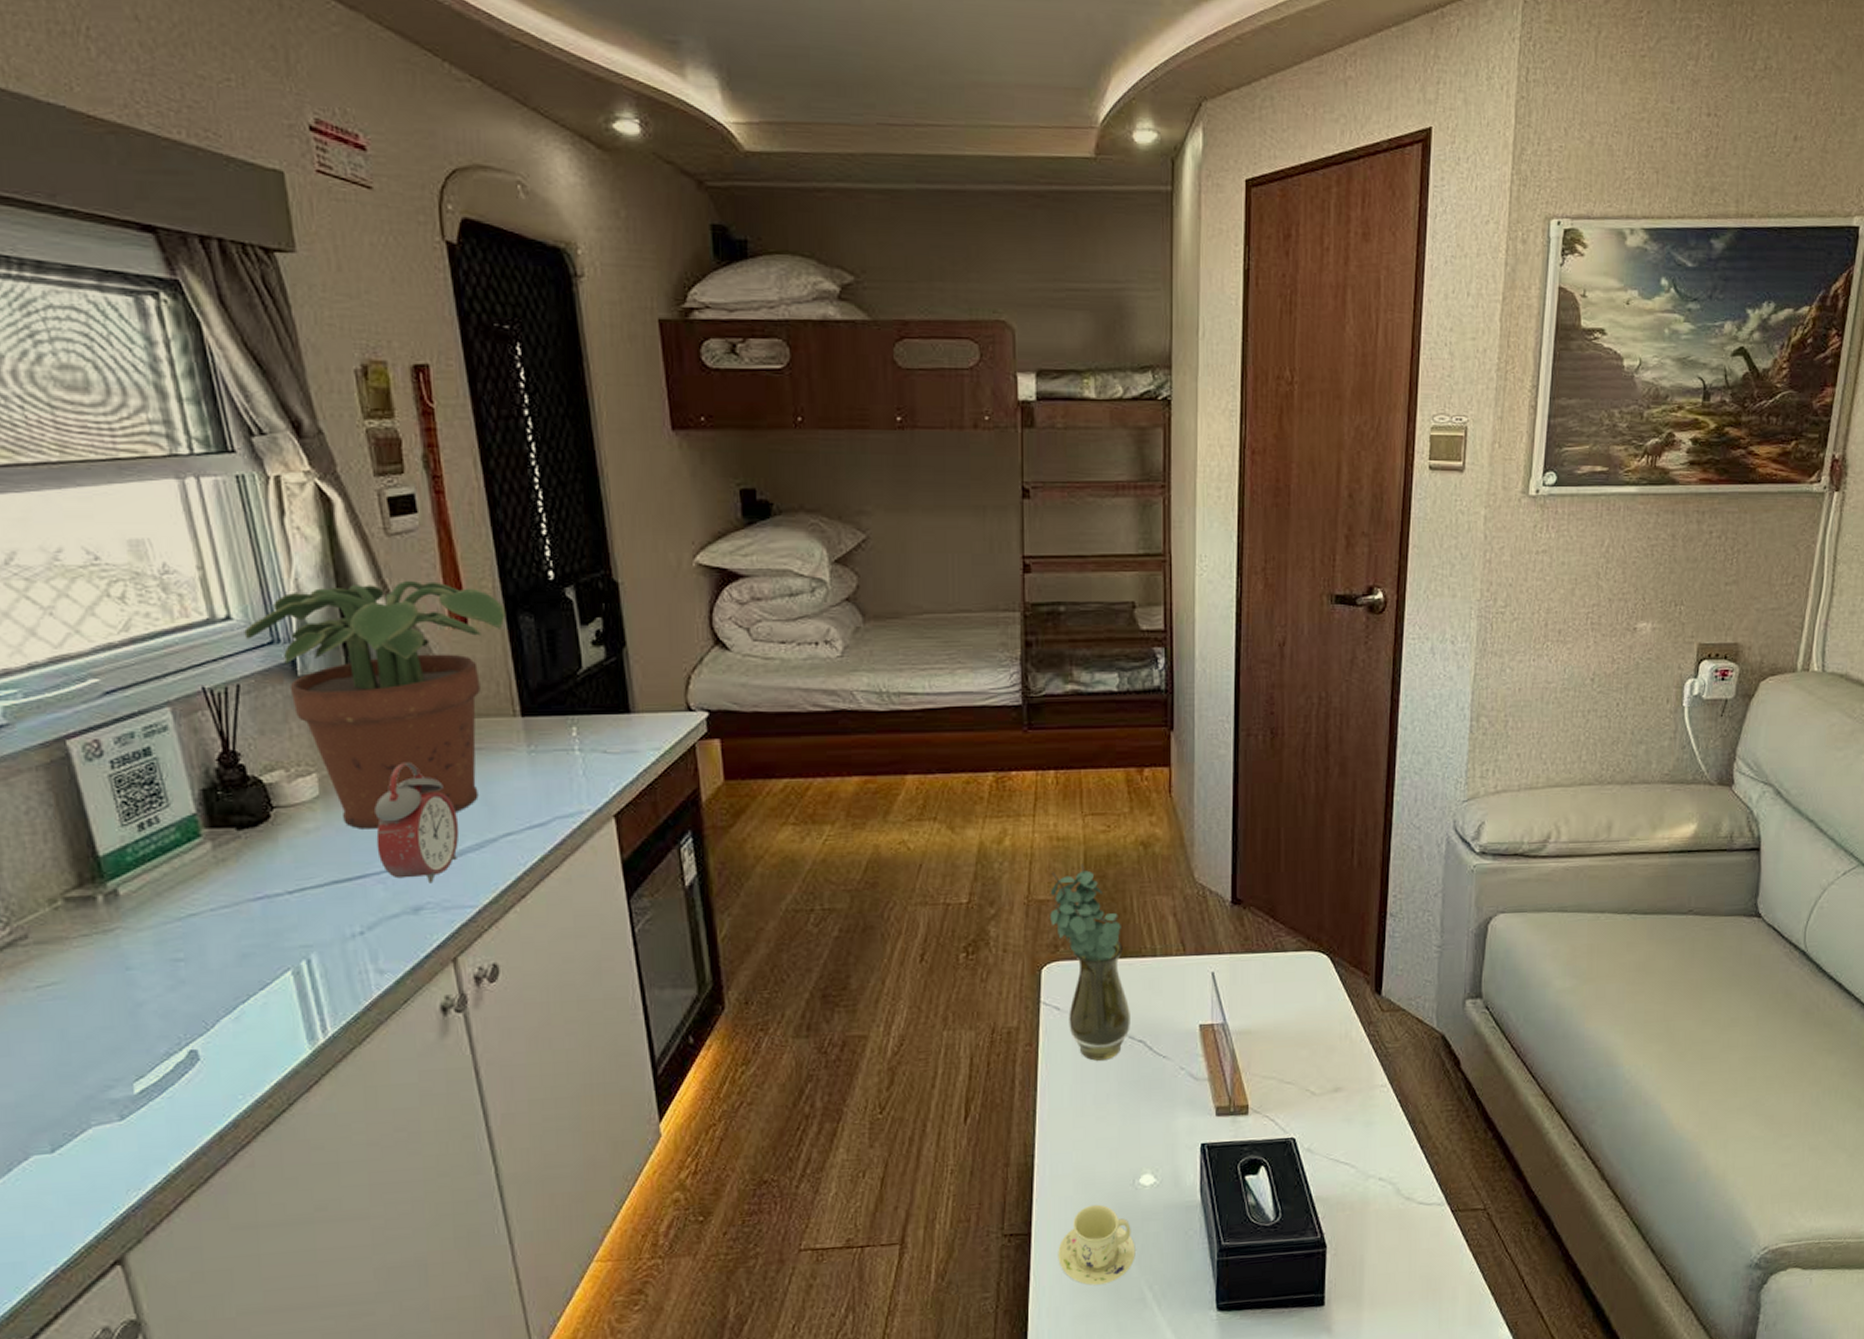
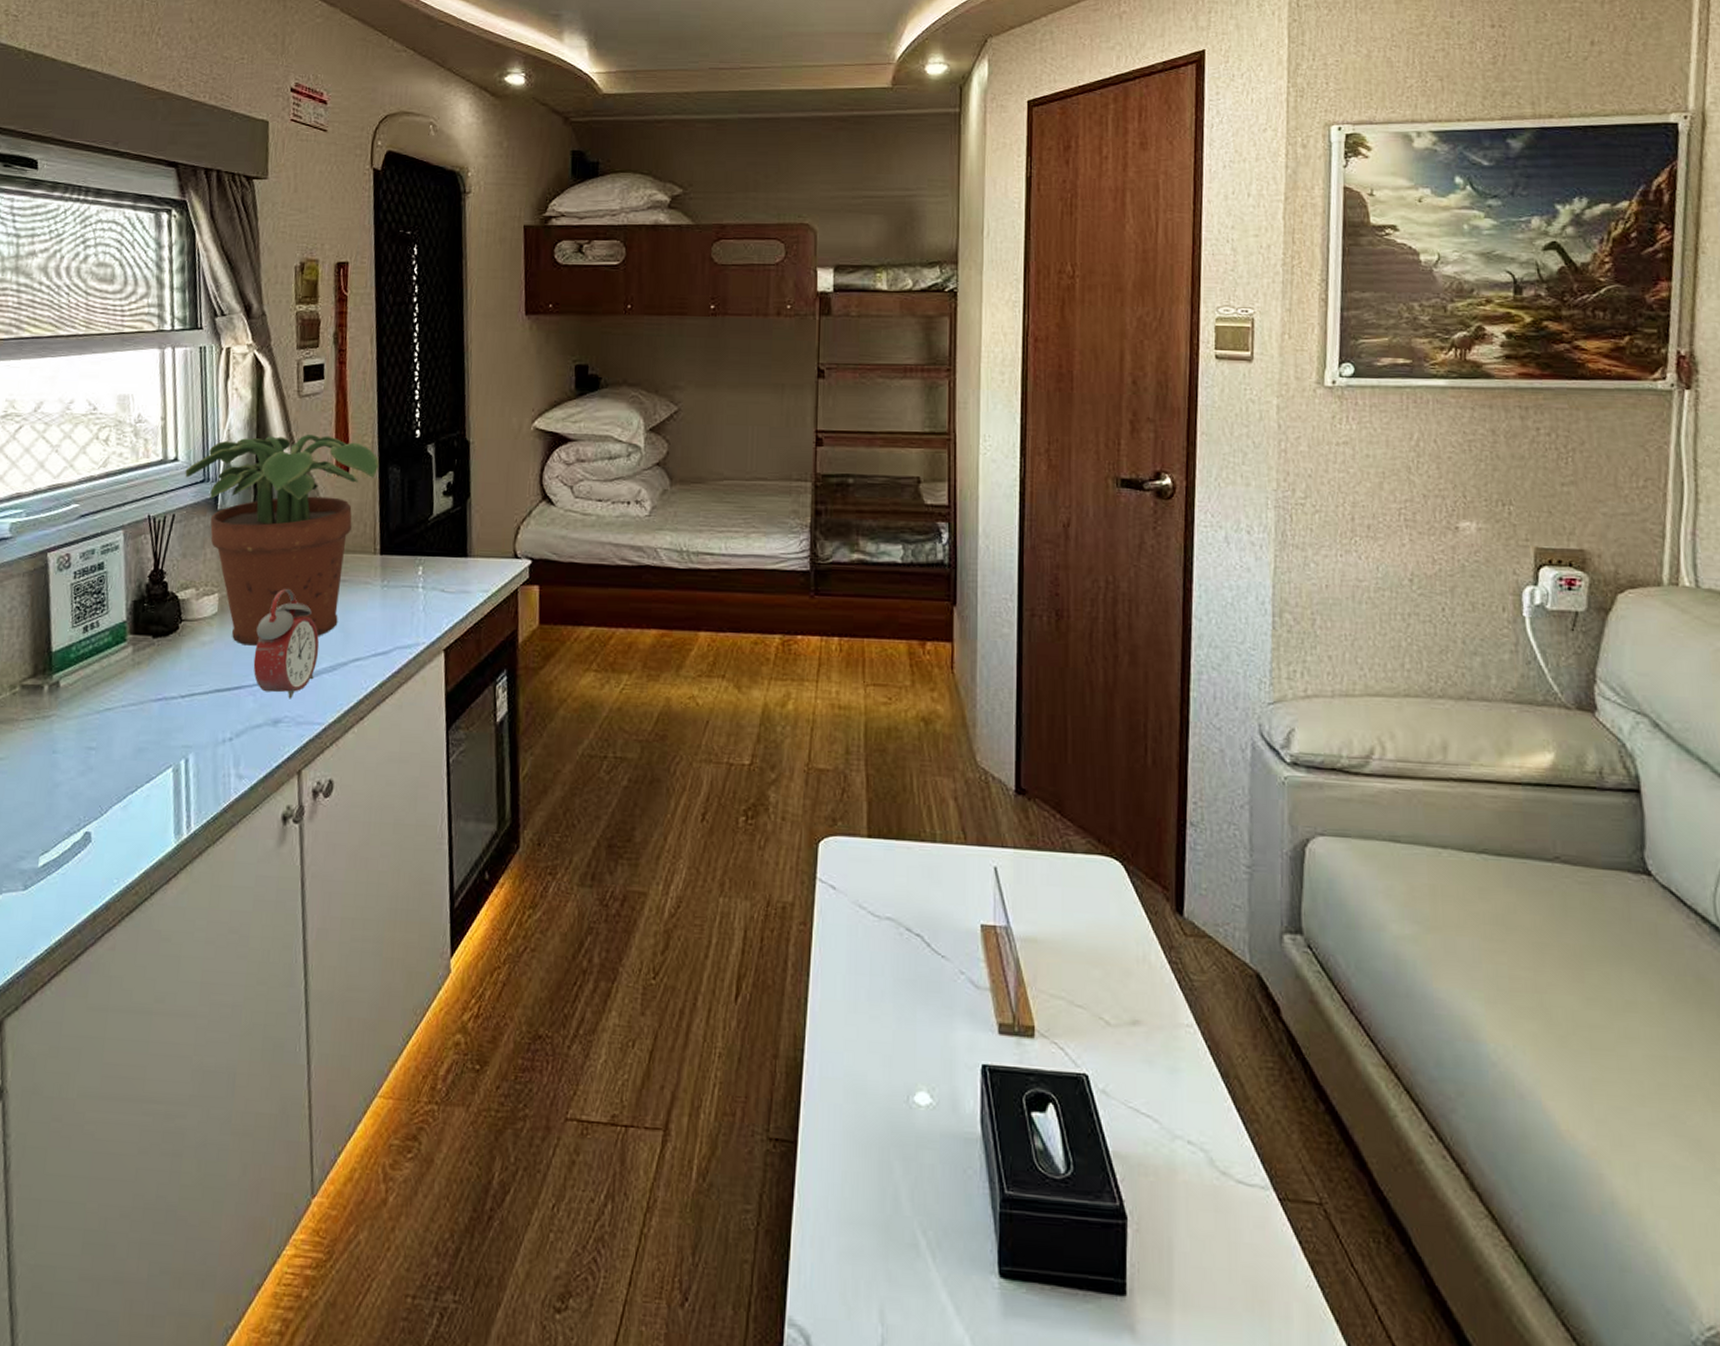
vase: present [1050,863,1130,1061] -> none [829,735,908,952]
cup and saucer: present [1058,1204,1136,1285] -> none [824,1118,909,1218]

